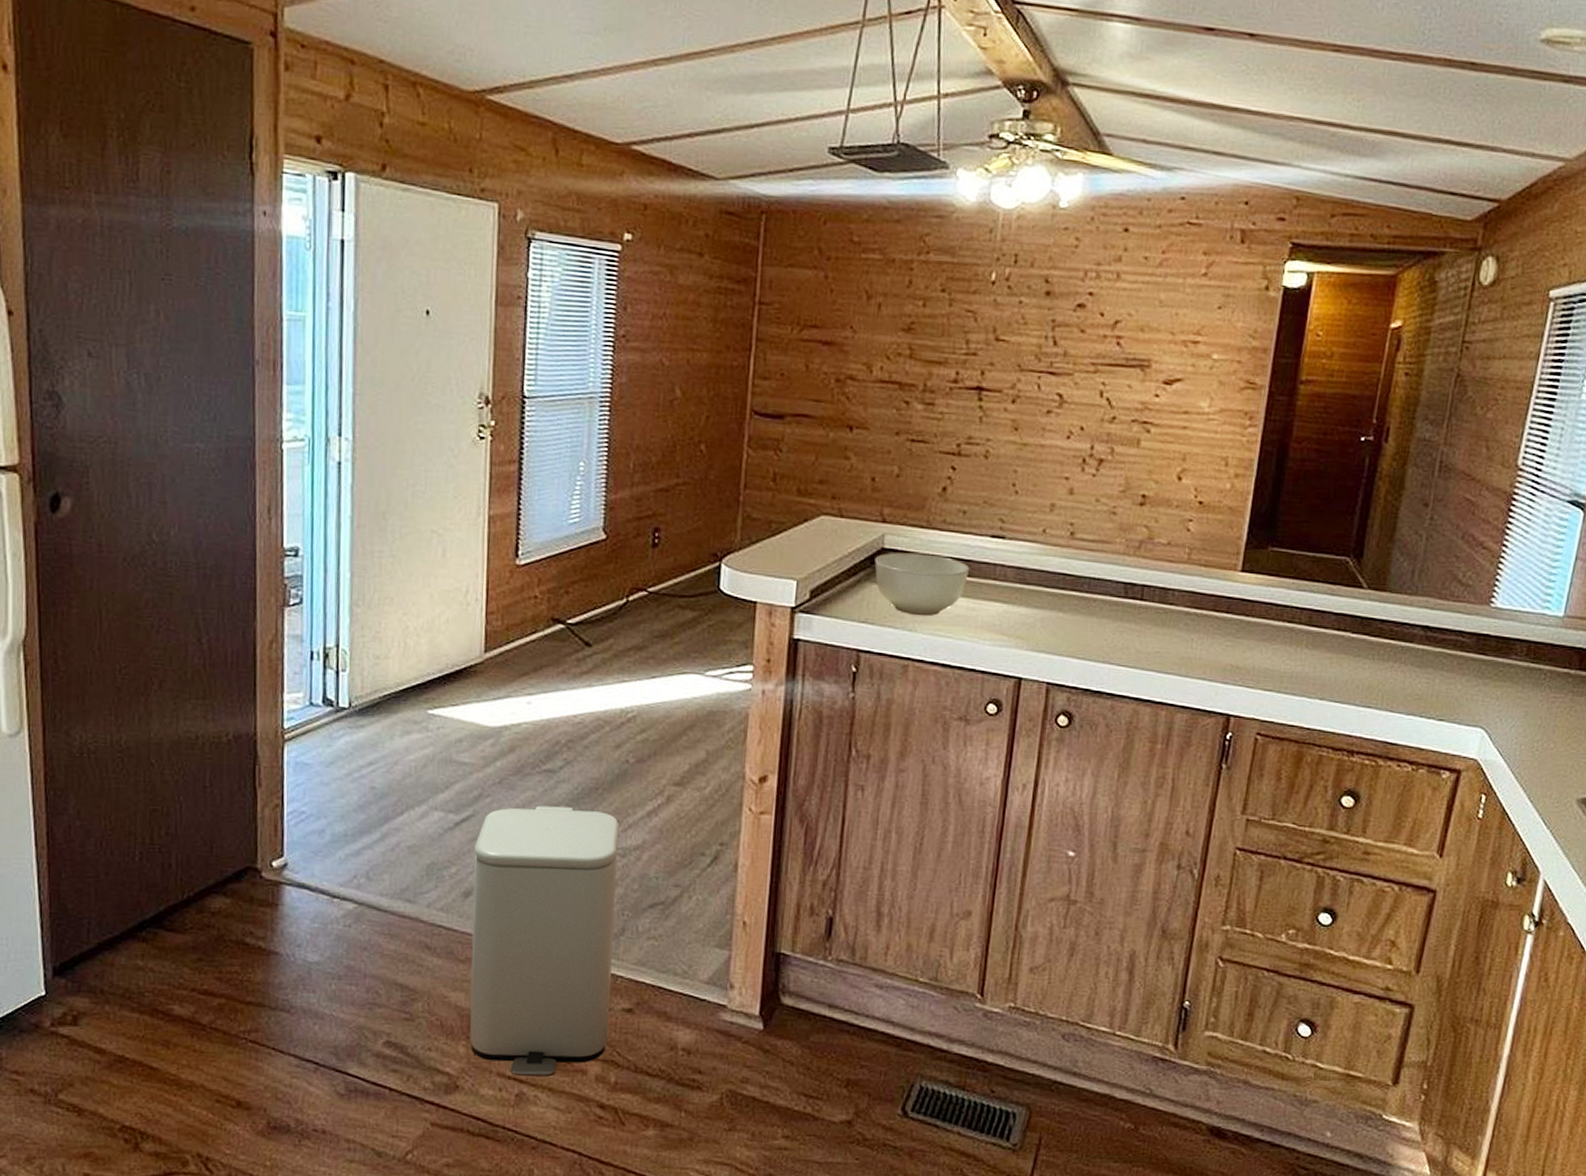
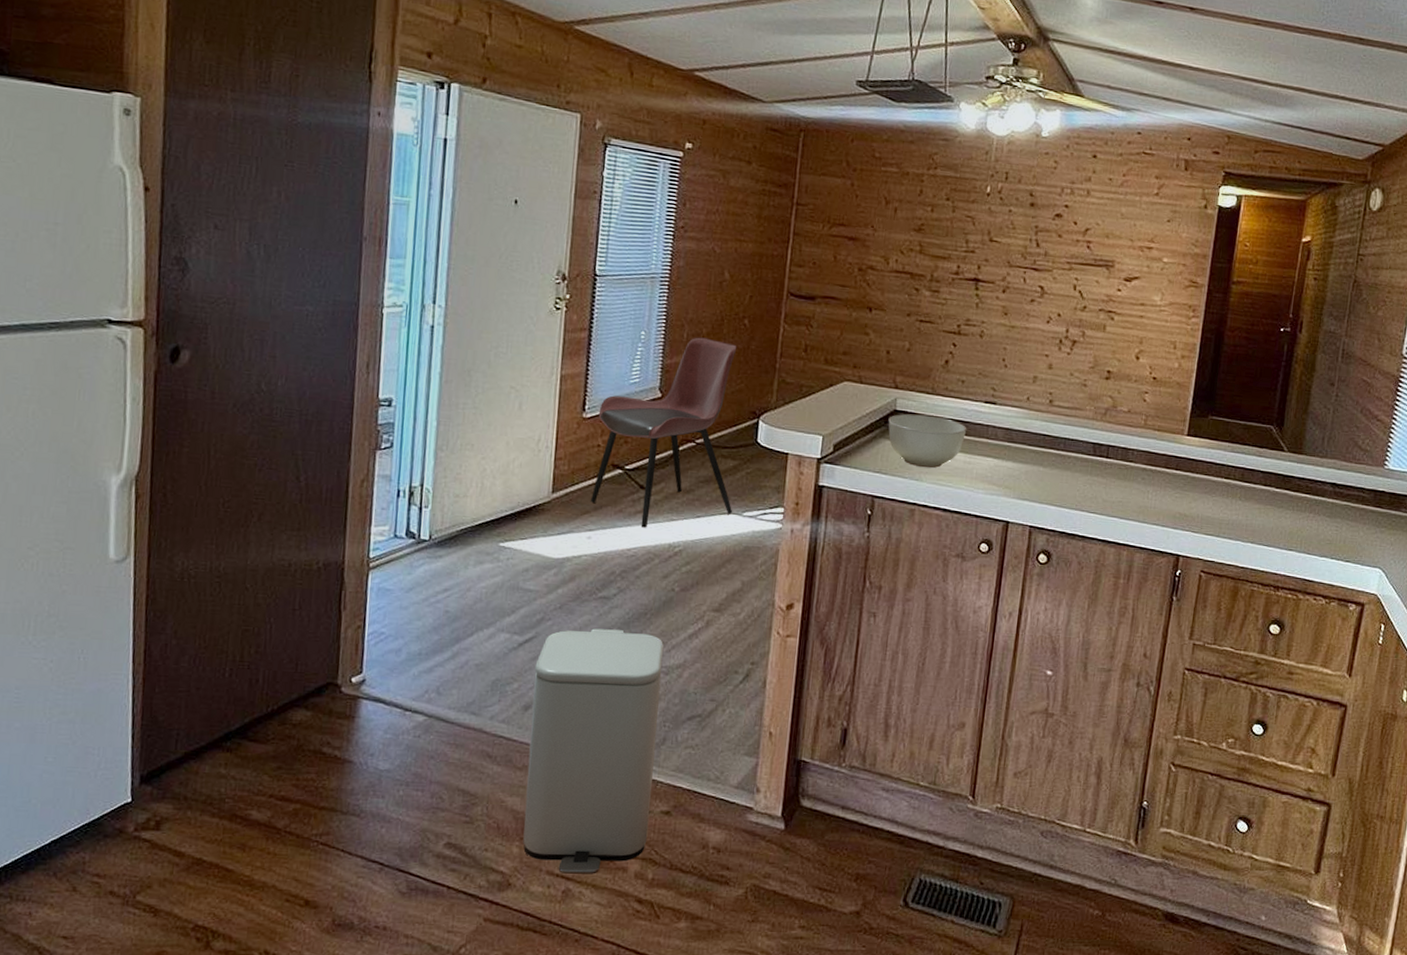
dining chair: none [528,467,694,691] -> present [590,337,737,528]

